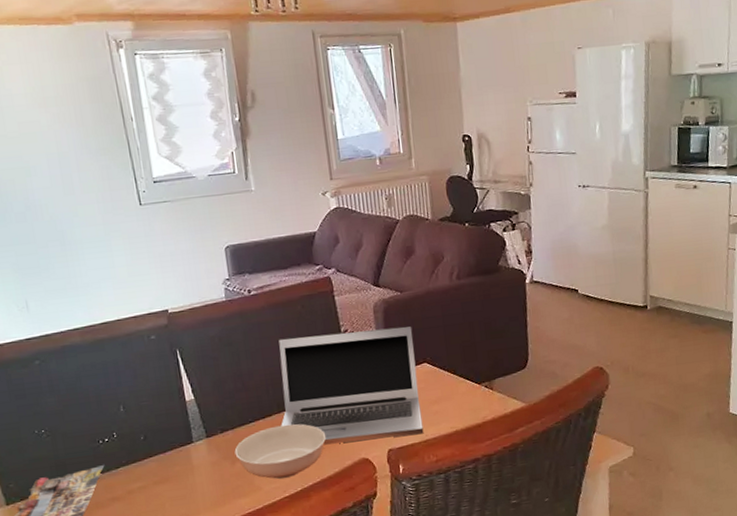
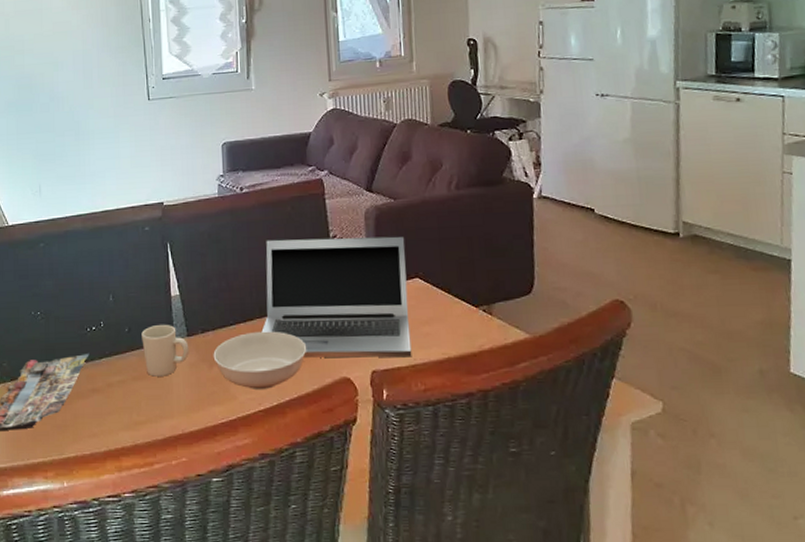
mug: none [158,428,210,479] -> present [141,324,189,377]

